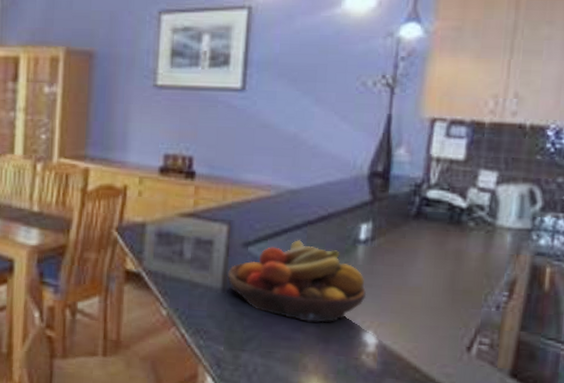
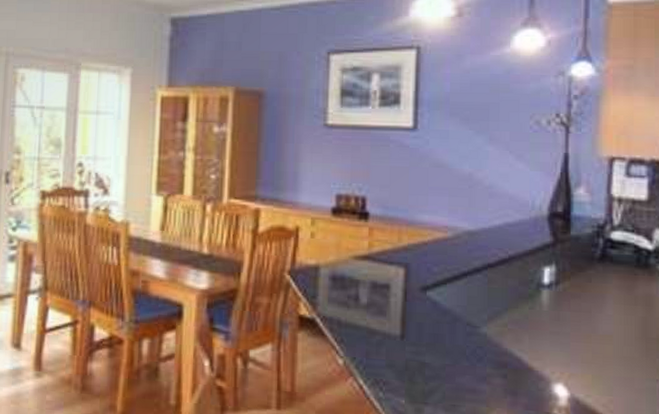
fruit bowl: present [227,240,367,323] -> none [406,284,555,374]

